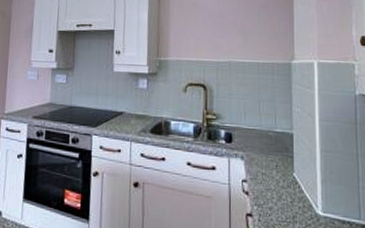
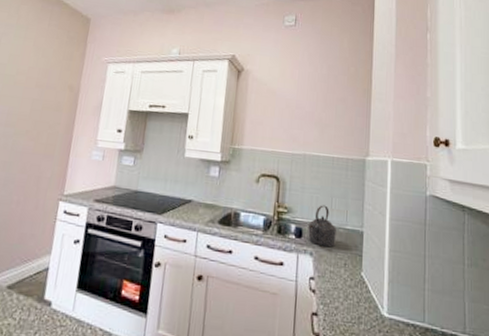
kettle: none [238,110,267,151] -> present [308,205,337,248]

